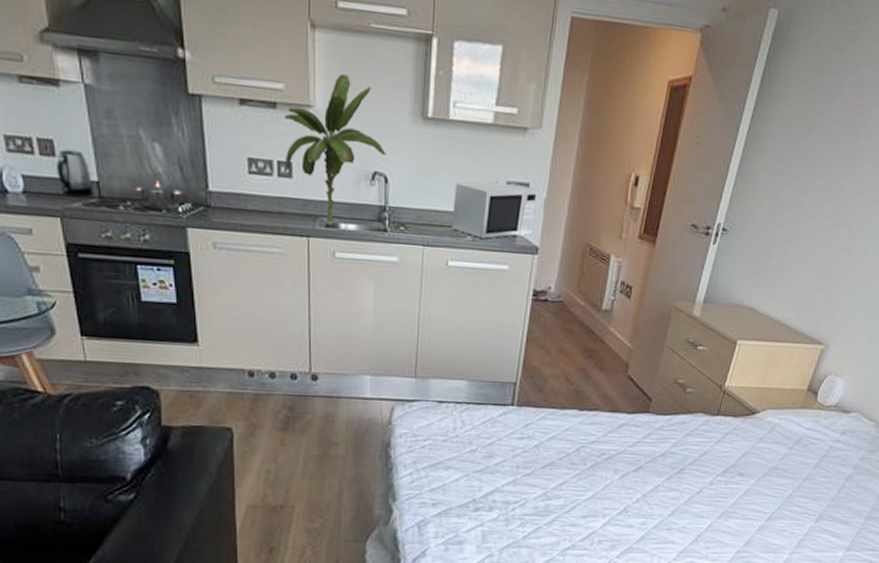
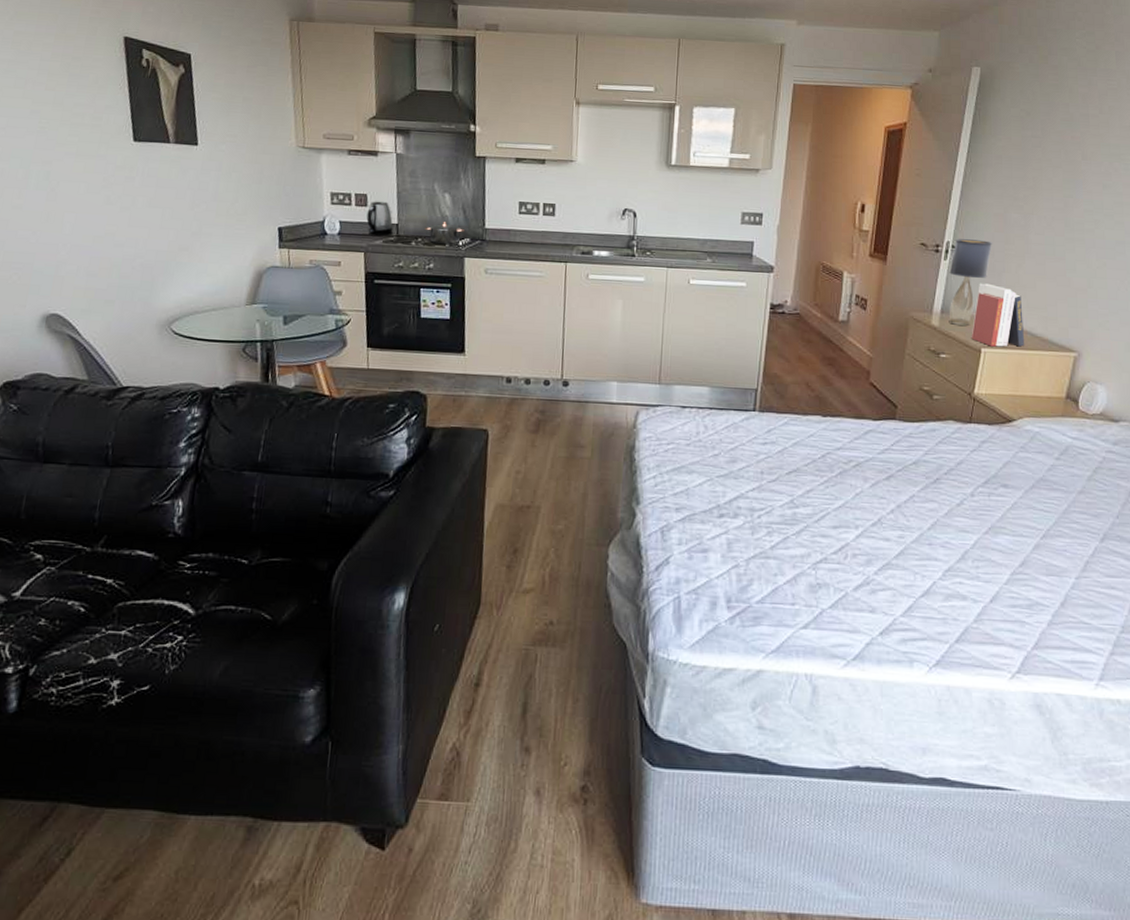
plant: present [285,74,386,222] -> none [550,136,635,250]
microwave: present [452,181,539,239] -> none [693,212,772,260]
table lamp: none [710,220,763,316] -> present [949,239,993,326]
books: none [729,270,782,339] -> present [971,283,1025,347]

